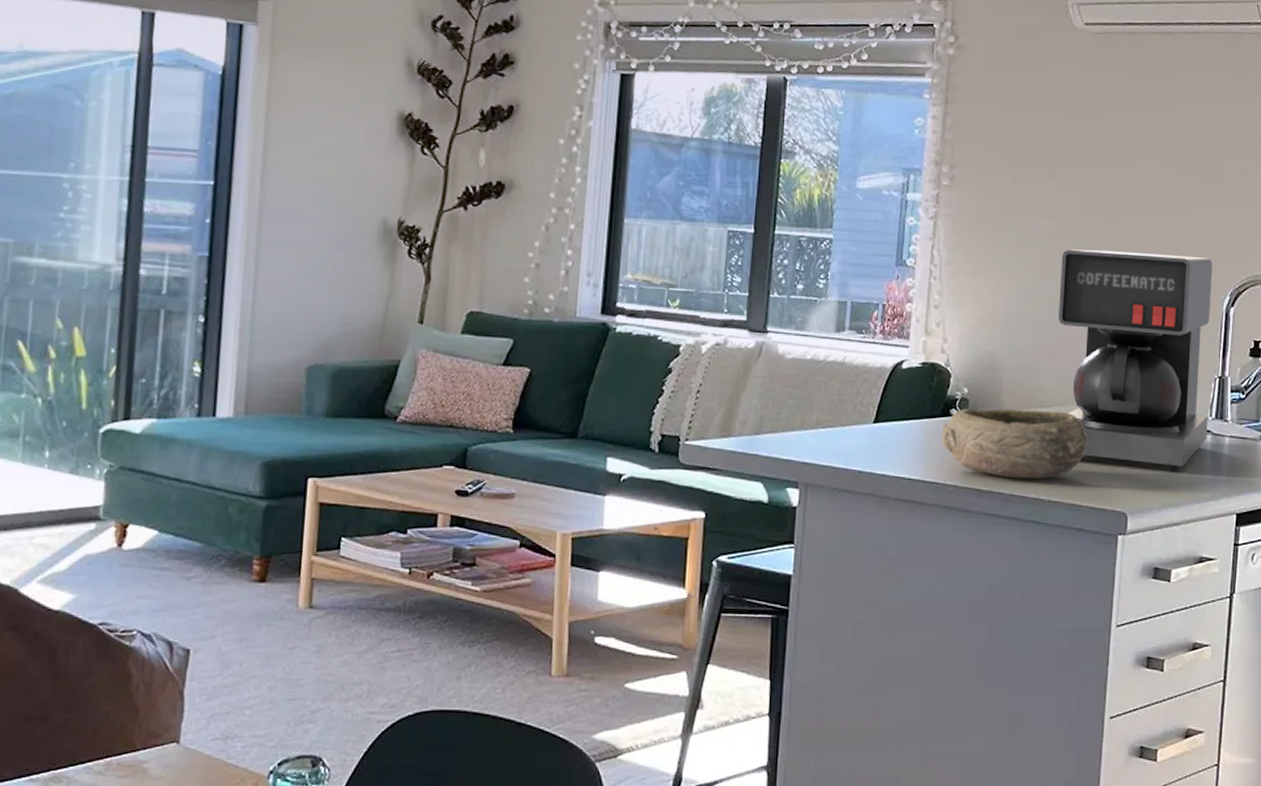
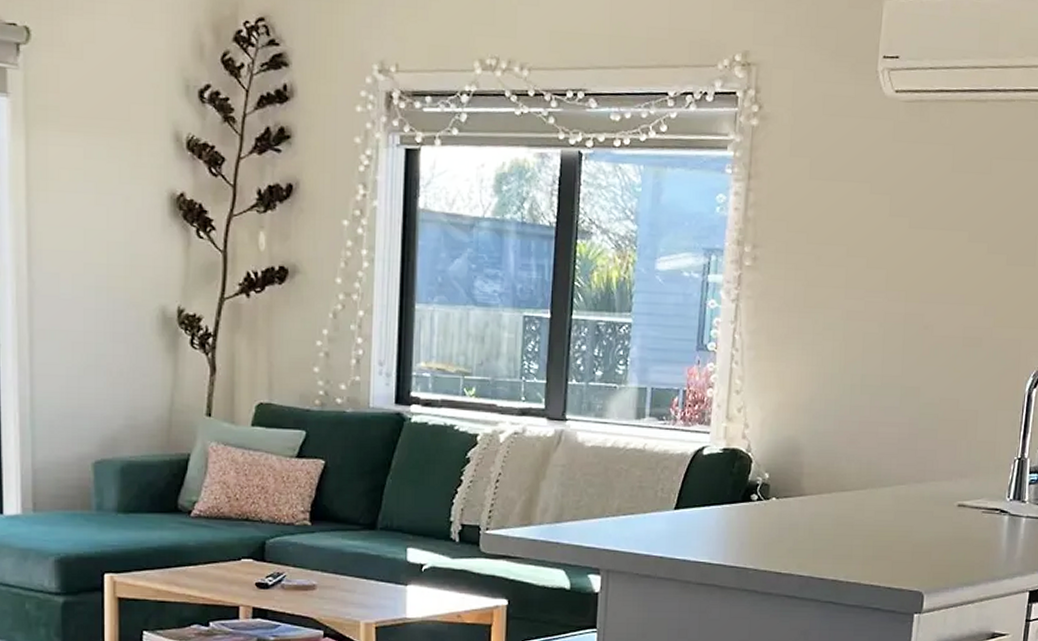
bowl: present [941,408,1088,479] -> none [742,493,888,561]
coffee maker: present [1057,249,1213,473] -> none [860,331,1018,553]

